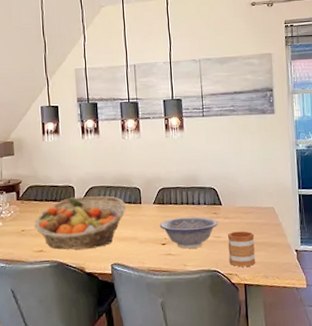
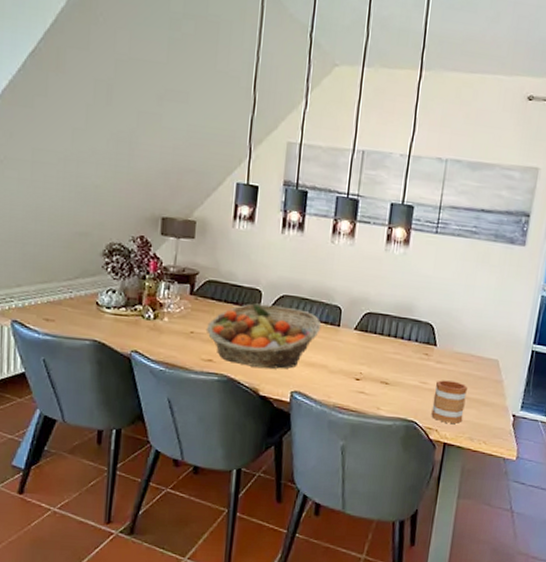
decorative bowl: present [159,216,218,249] -> none [356,351,428,391]

